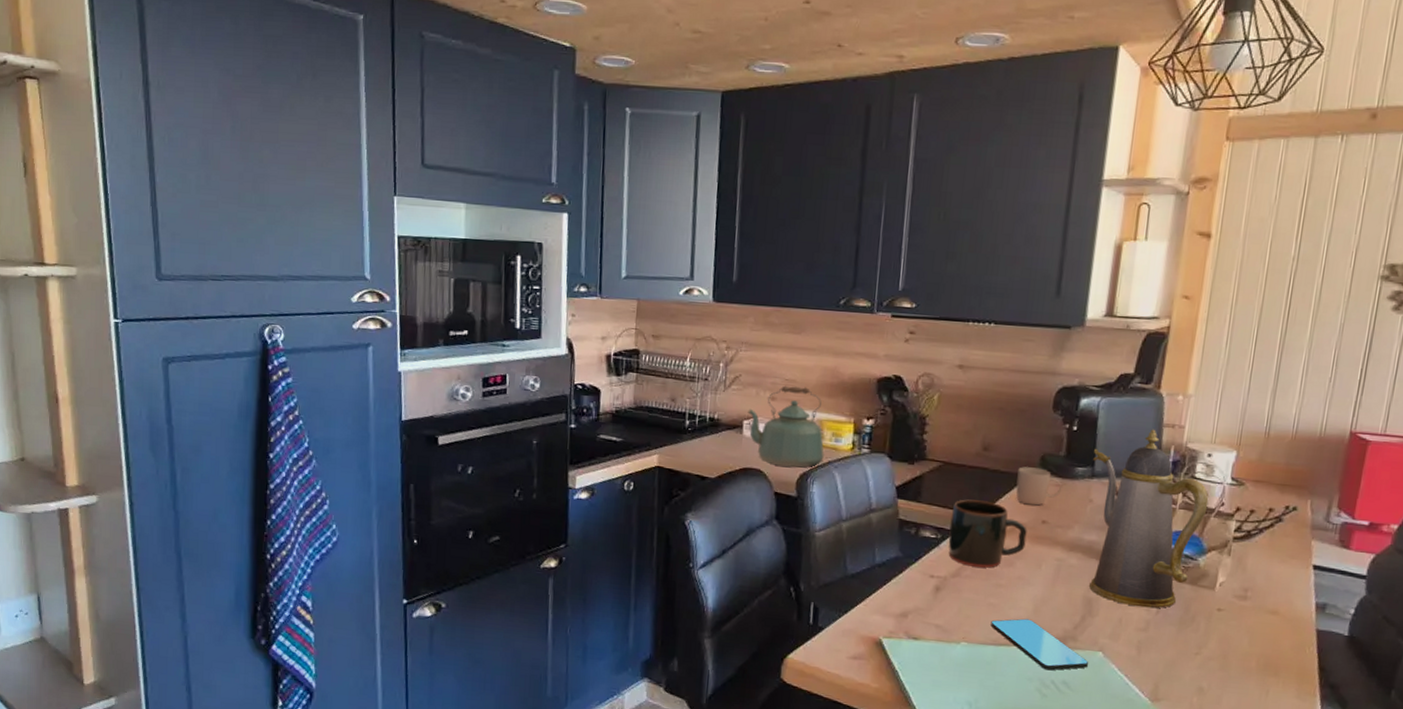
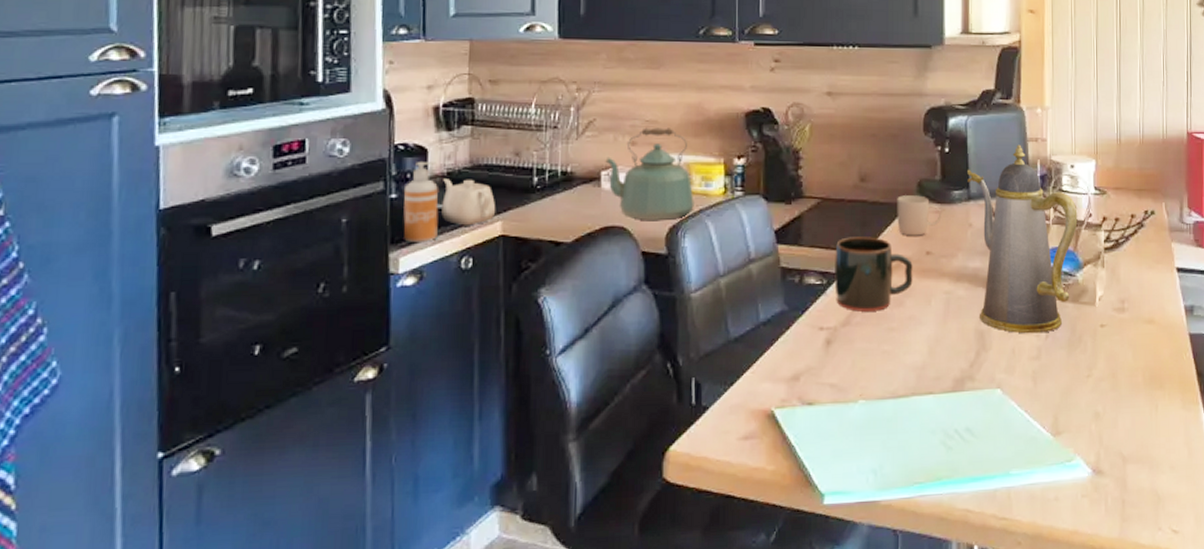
soap dispenser: none [580,400,609,466] -> present [403,162,440,244]
teapot: none [610,415,654,456] -> present [441,179,496,226]
mobile phone: present [990,618,1089,671] -> none [887,363,989,419]

